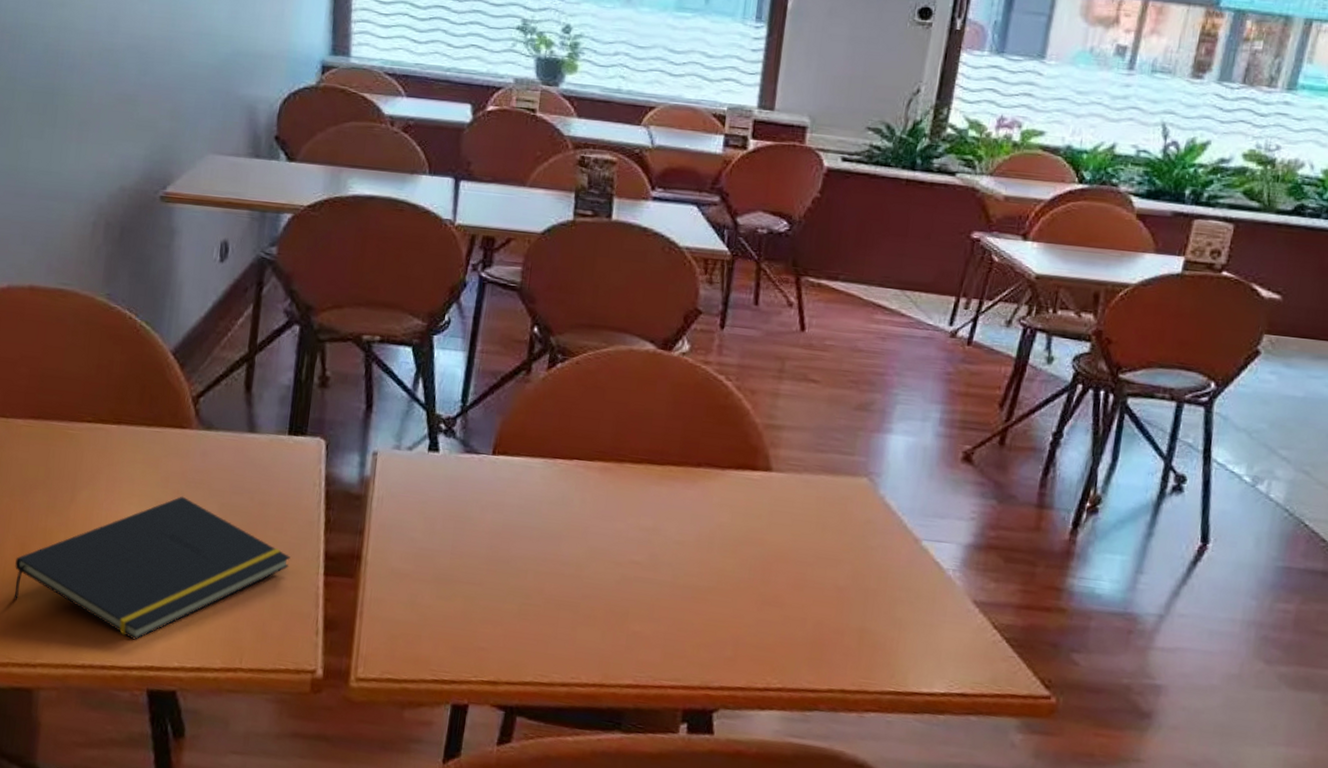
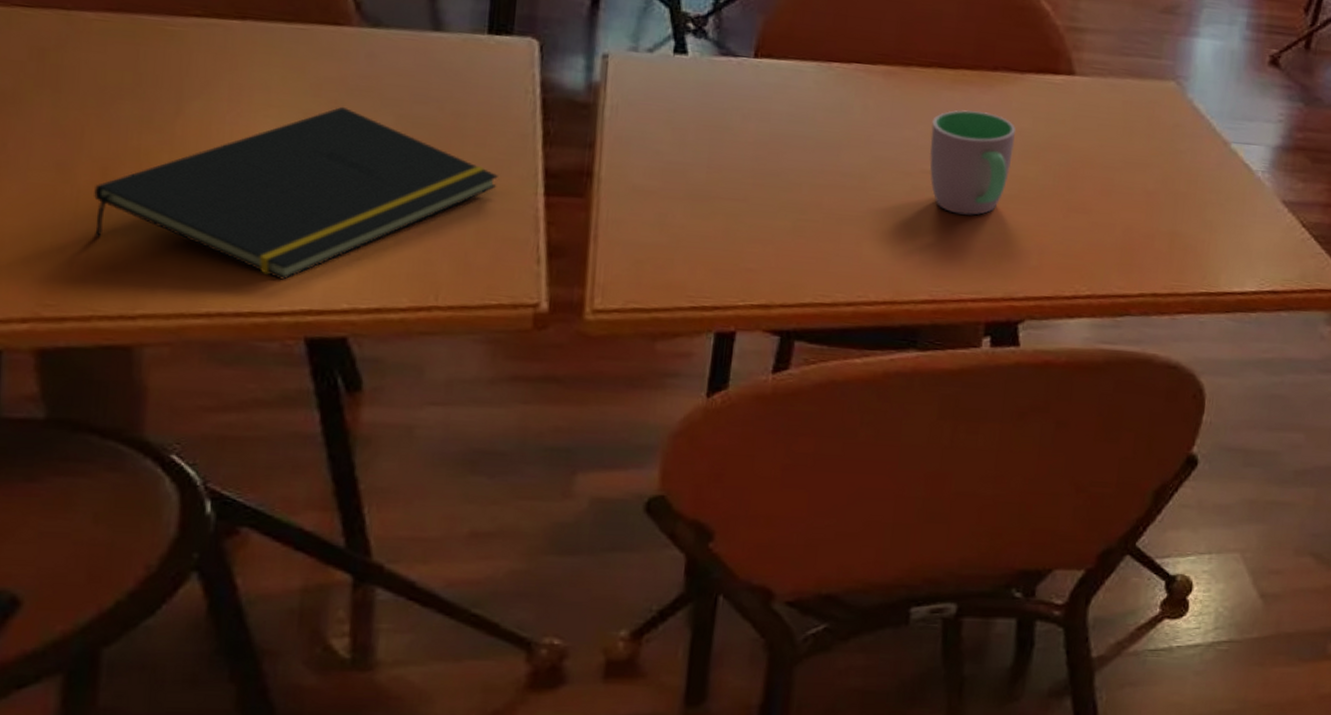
cup: none [637,504,716,605] -> present [929,110,1016,215]

